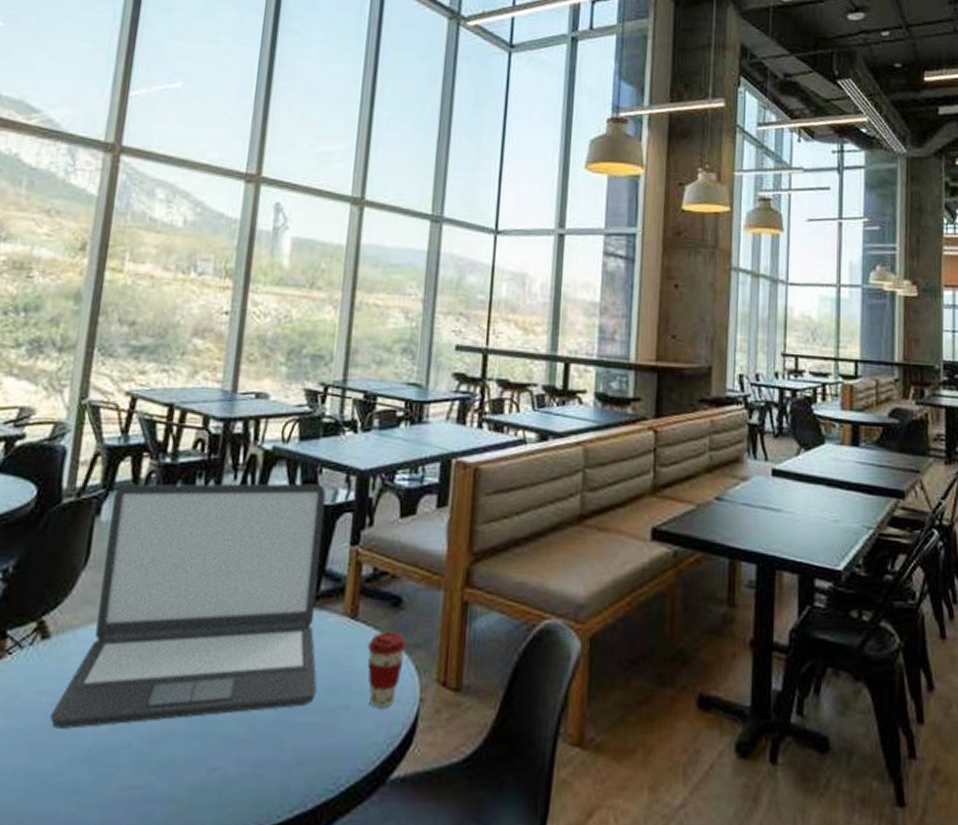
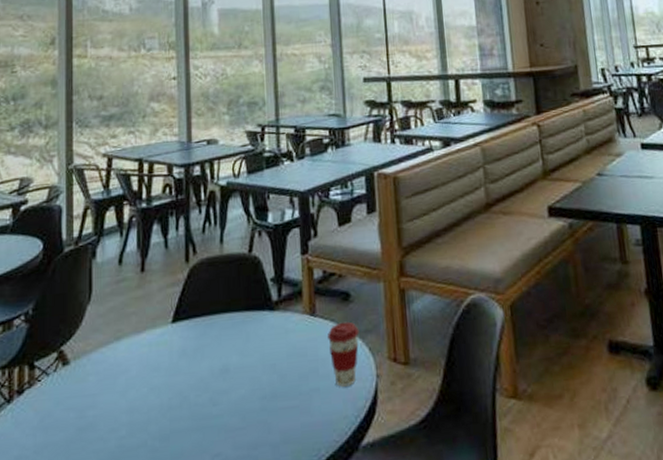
laptop: present [50,483,326,729] -> none [78,208,291,438]

